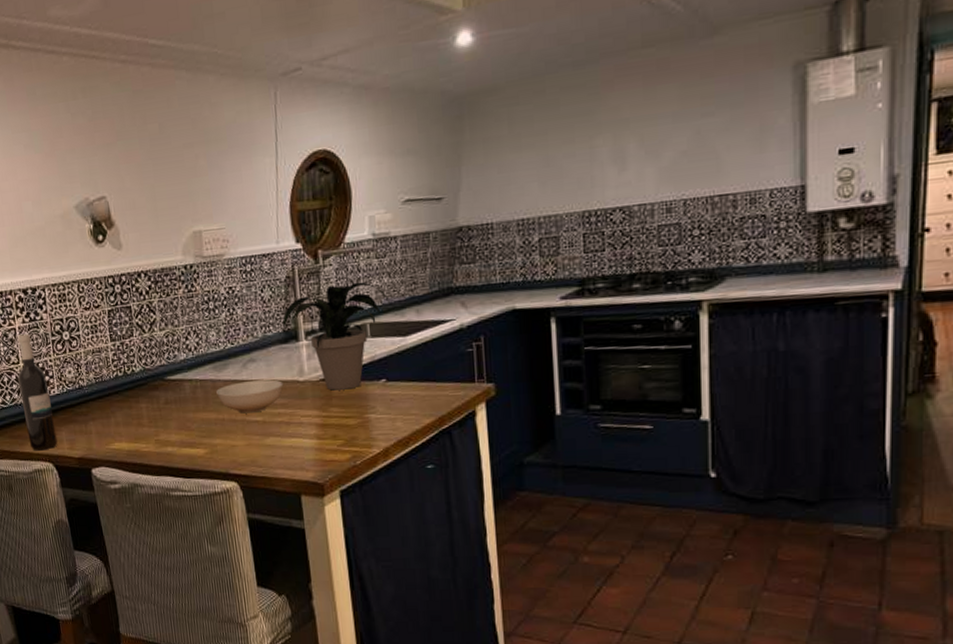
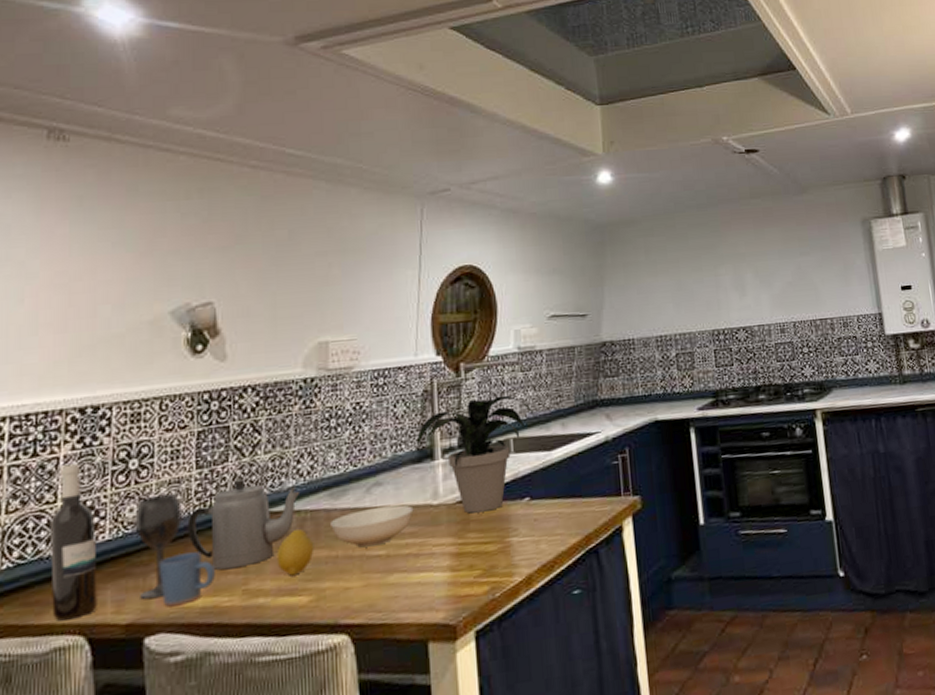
wine glass: none [72,361,106,440] -> present [135,494,183,599]
mug: none [94,407,134,448] -> present [158,551,215,606]
teapot: none [109,350,191,423] -> present [187,478,301,570]
fruit: none [177,395,206,432] -> present [276,529,314,576]

